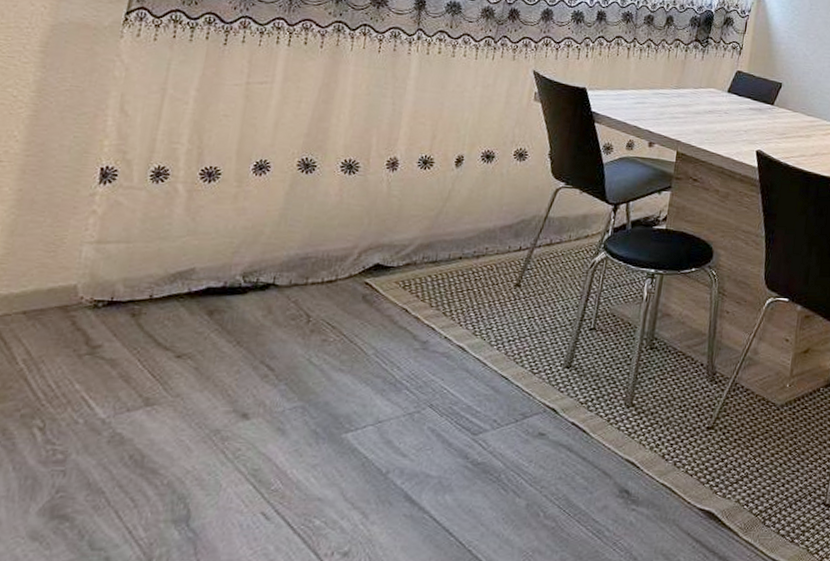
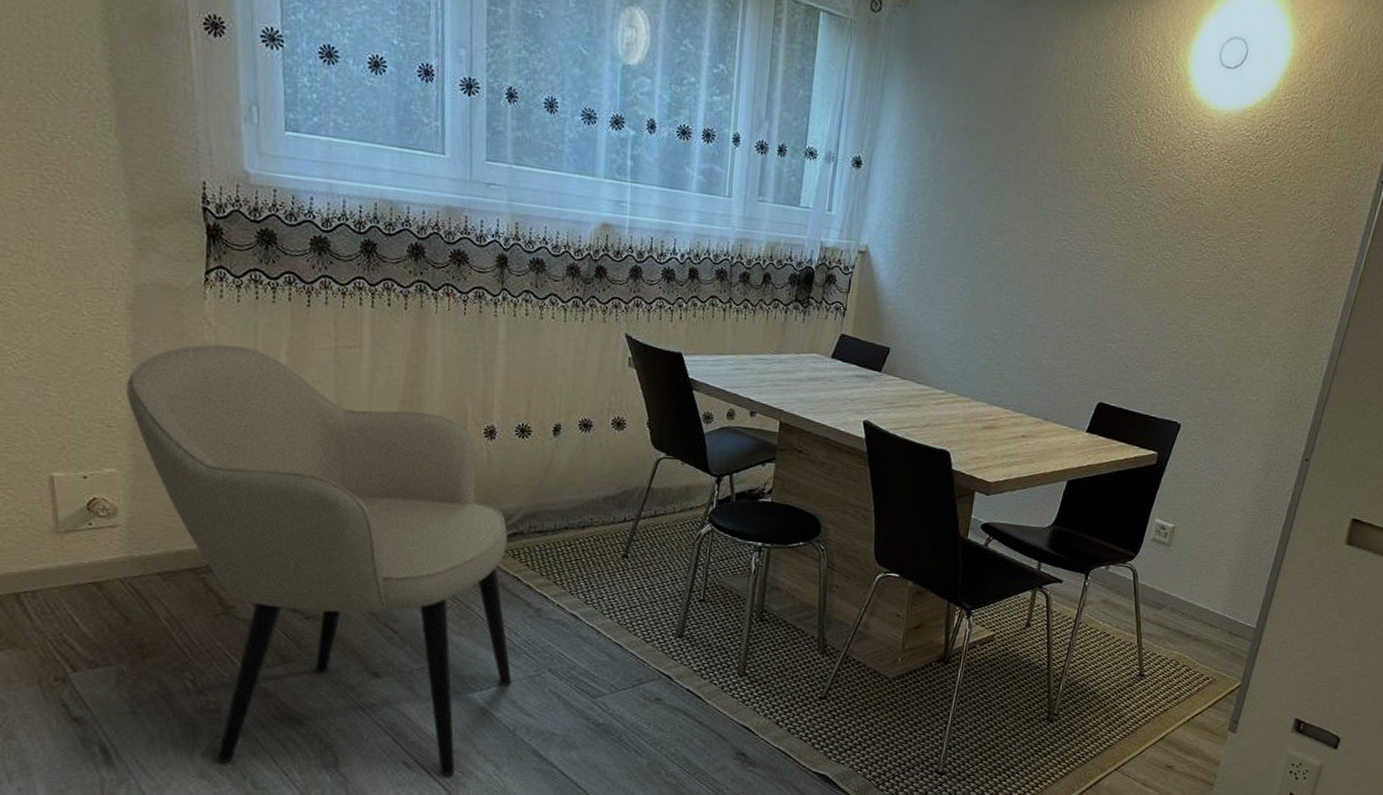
armchair: none [23,80,400,528] -> present [127,344,512,777]

